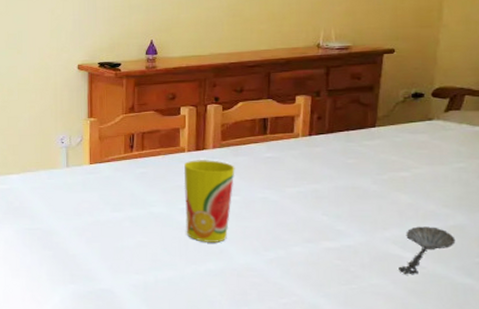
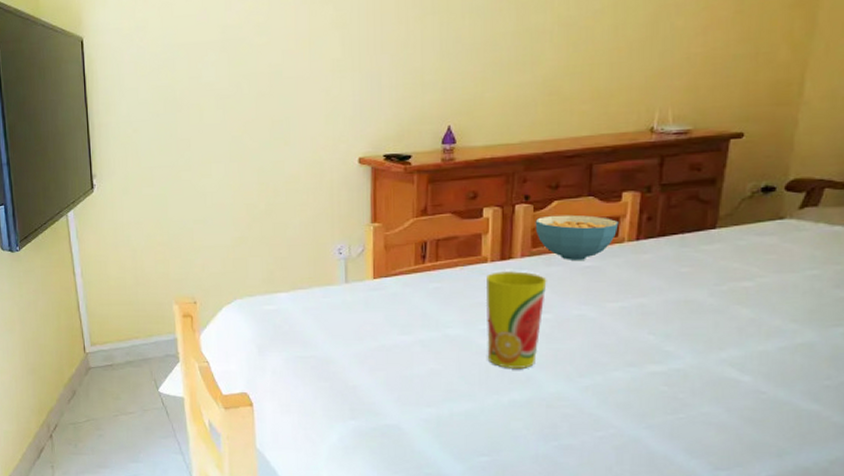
cereal bowl: none [224,114,294,152] -> present [535,214,619,260]
spoon: present [398,226,456,275] -> none [734,345,803,402]

